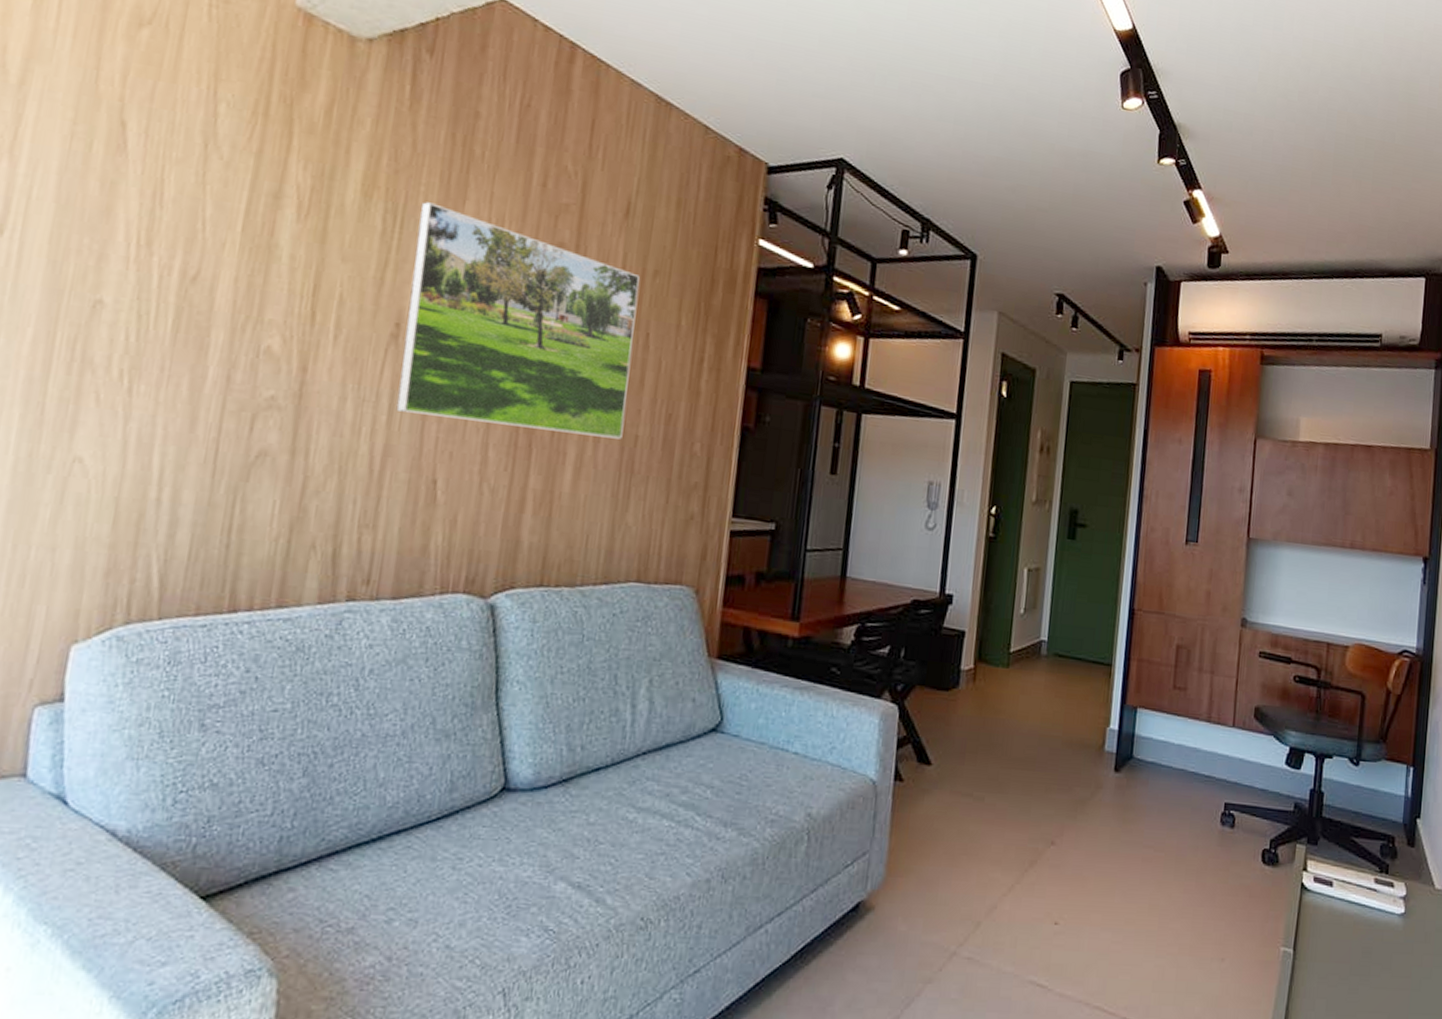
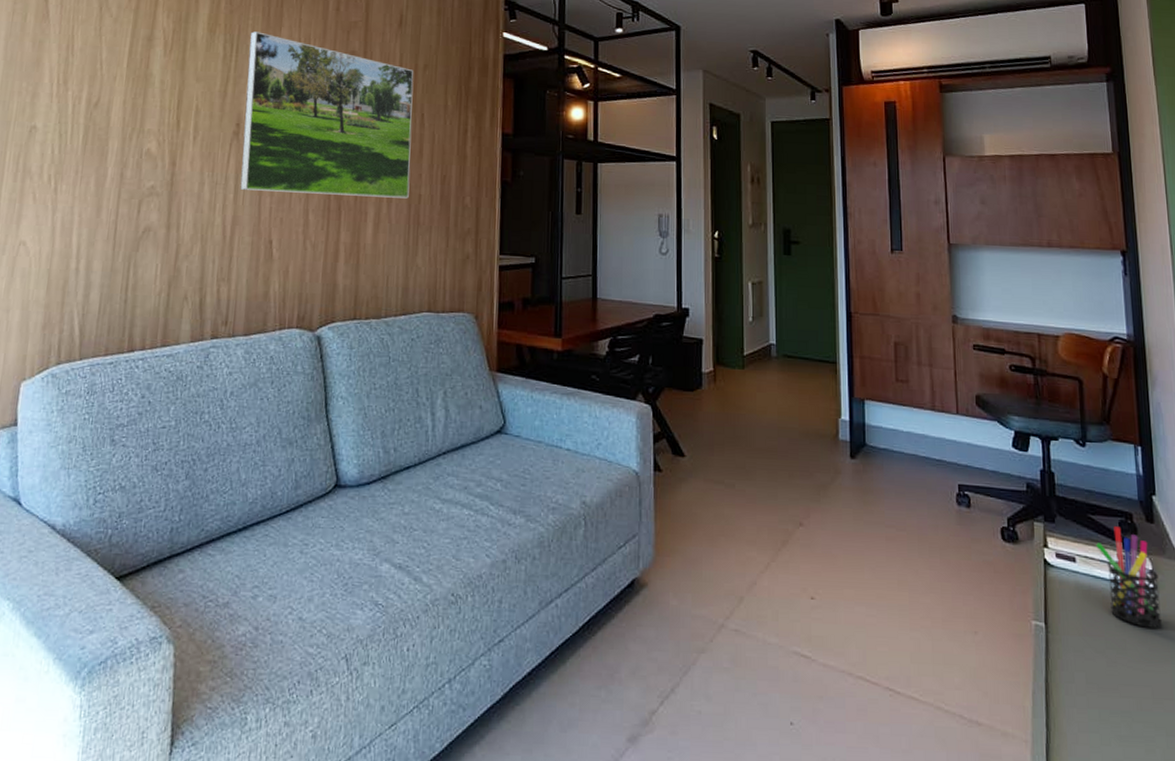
pen holder: none [1355,850,1411,954] -> present [1096,526,1163,628]

